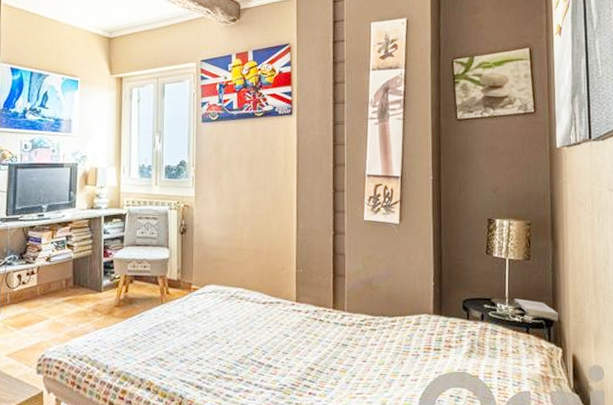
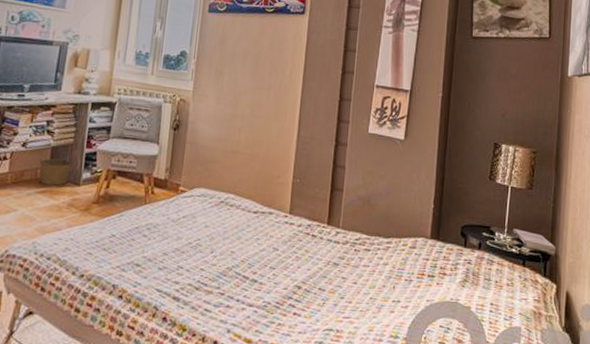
basket: none [63,268,92,294] -> present [39,158,72,186]

